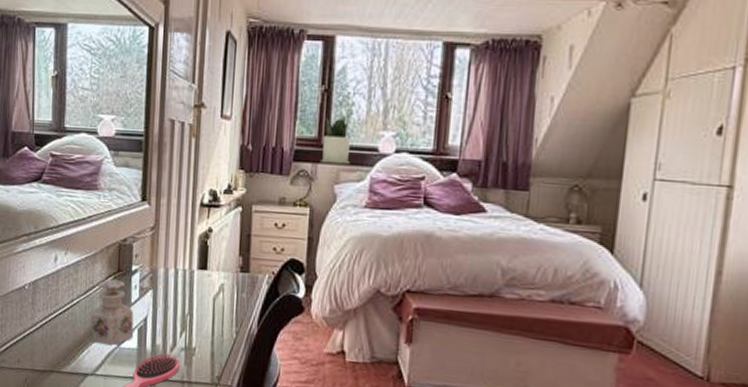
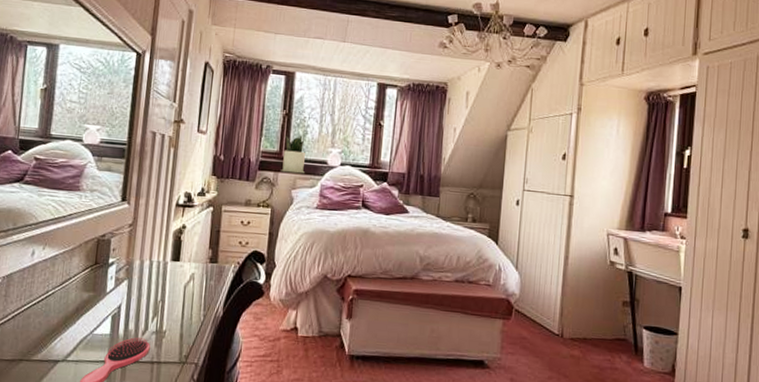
perfume bottle: present [90,279,134,345] -> none [64,271,108,332]

